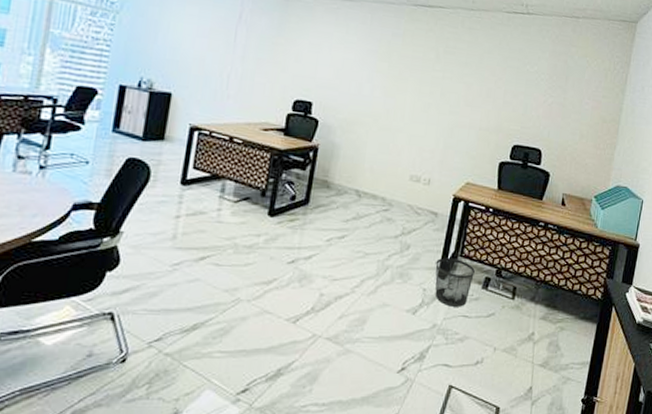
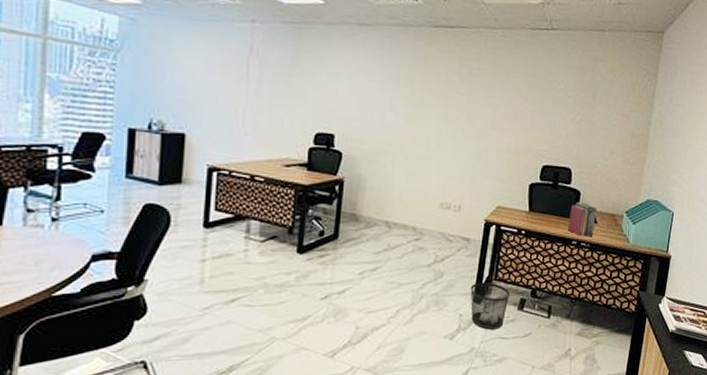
books: none [535,183,566,220] -> present [567,202,597,237]

